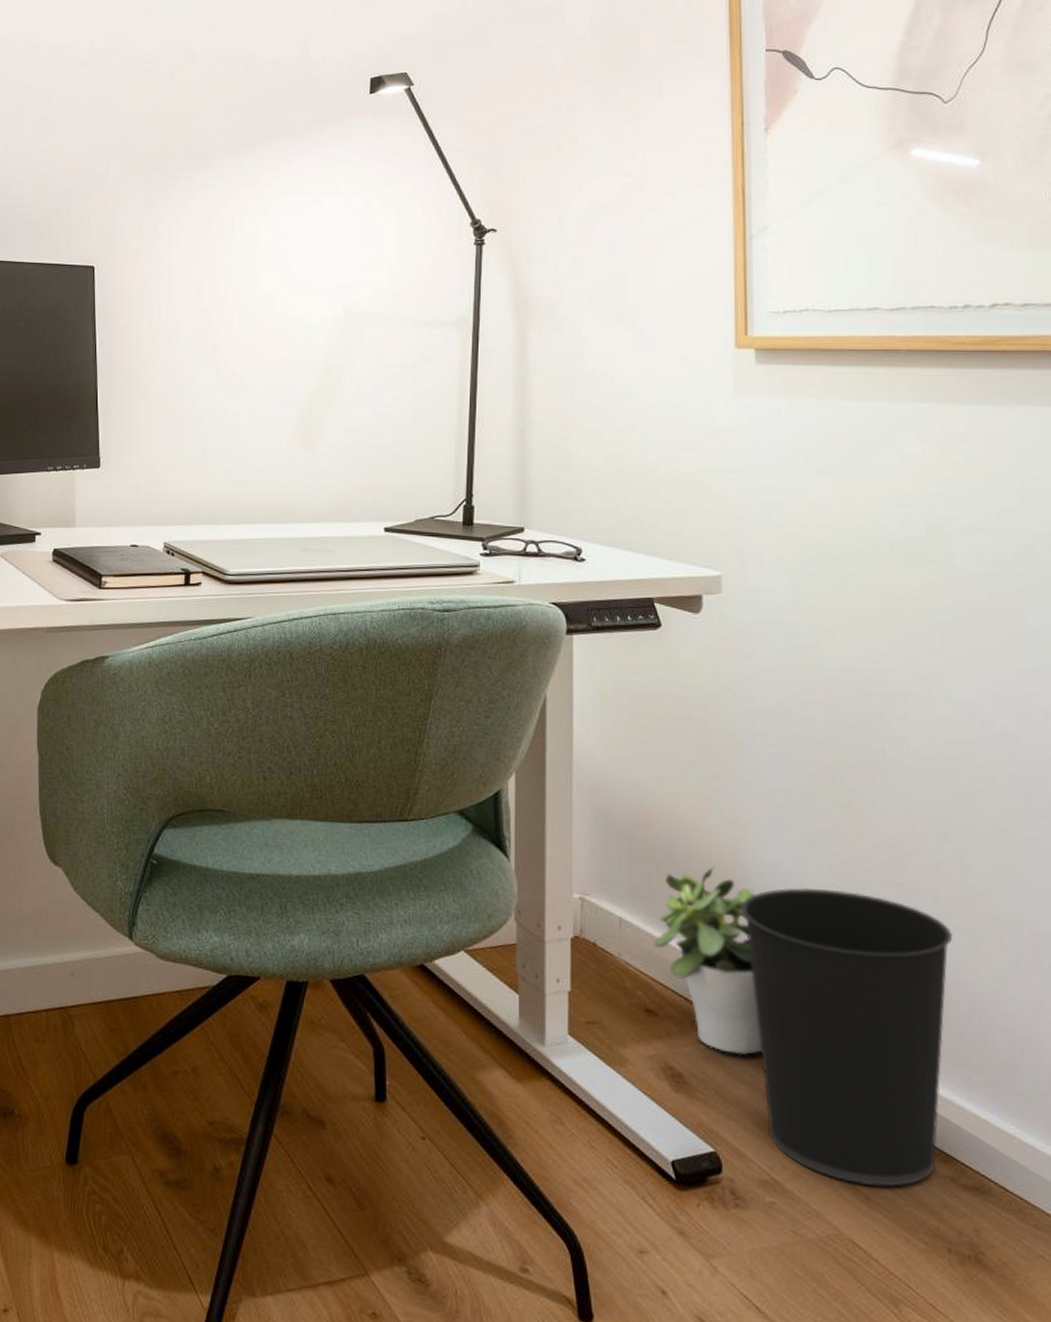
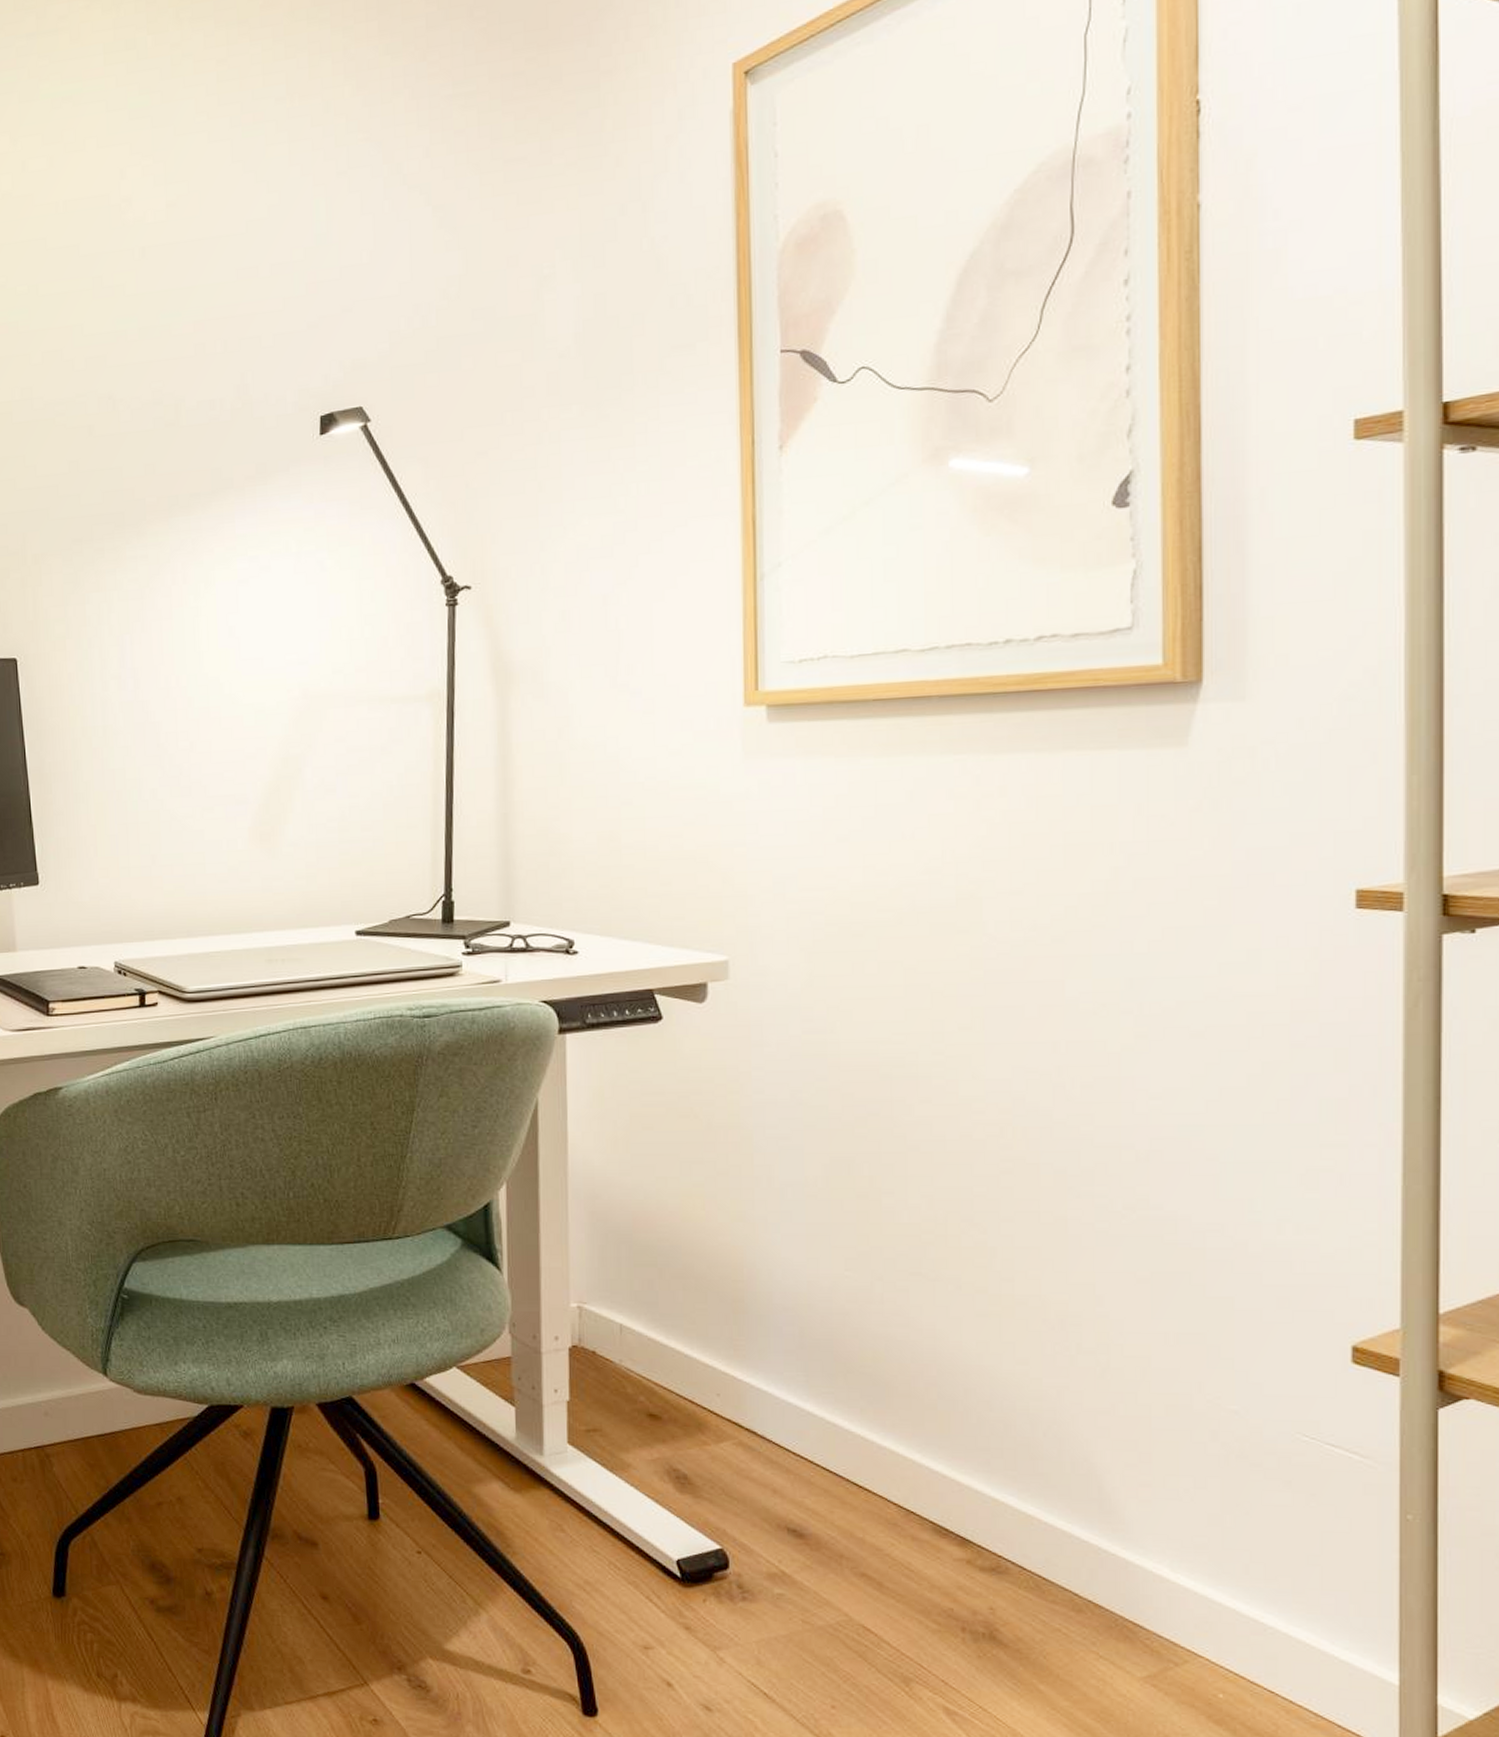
potted plant: present [654,866,762,1056] -> none [657,1267,771,1454]
wastebasket: present [741,887,953,1187] -> none [749,1282,975,1573]

